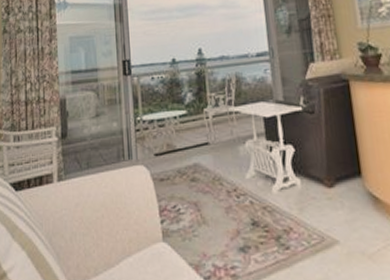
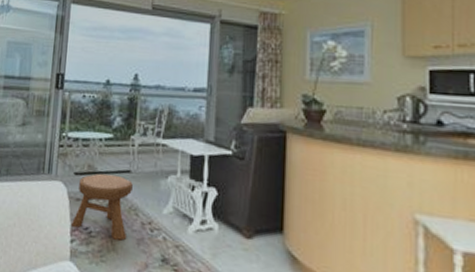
stool: none [158,149,216,212] -> present [70,173,133,241]

